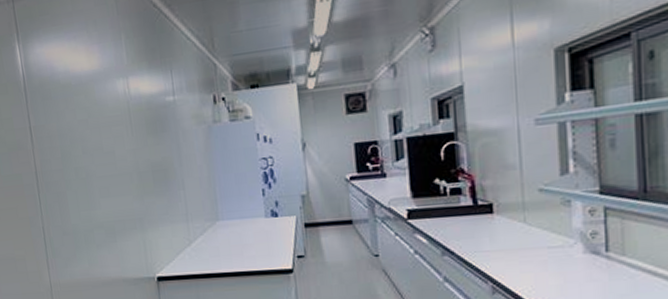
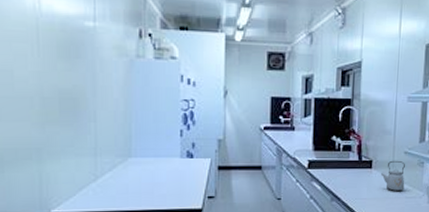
kettle: none [508,200,545,241] -> present [381,160,405,192]

